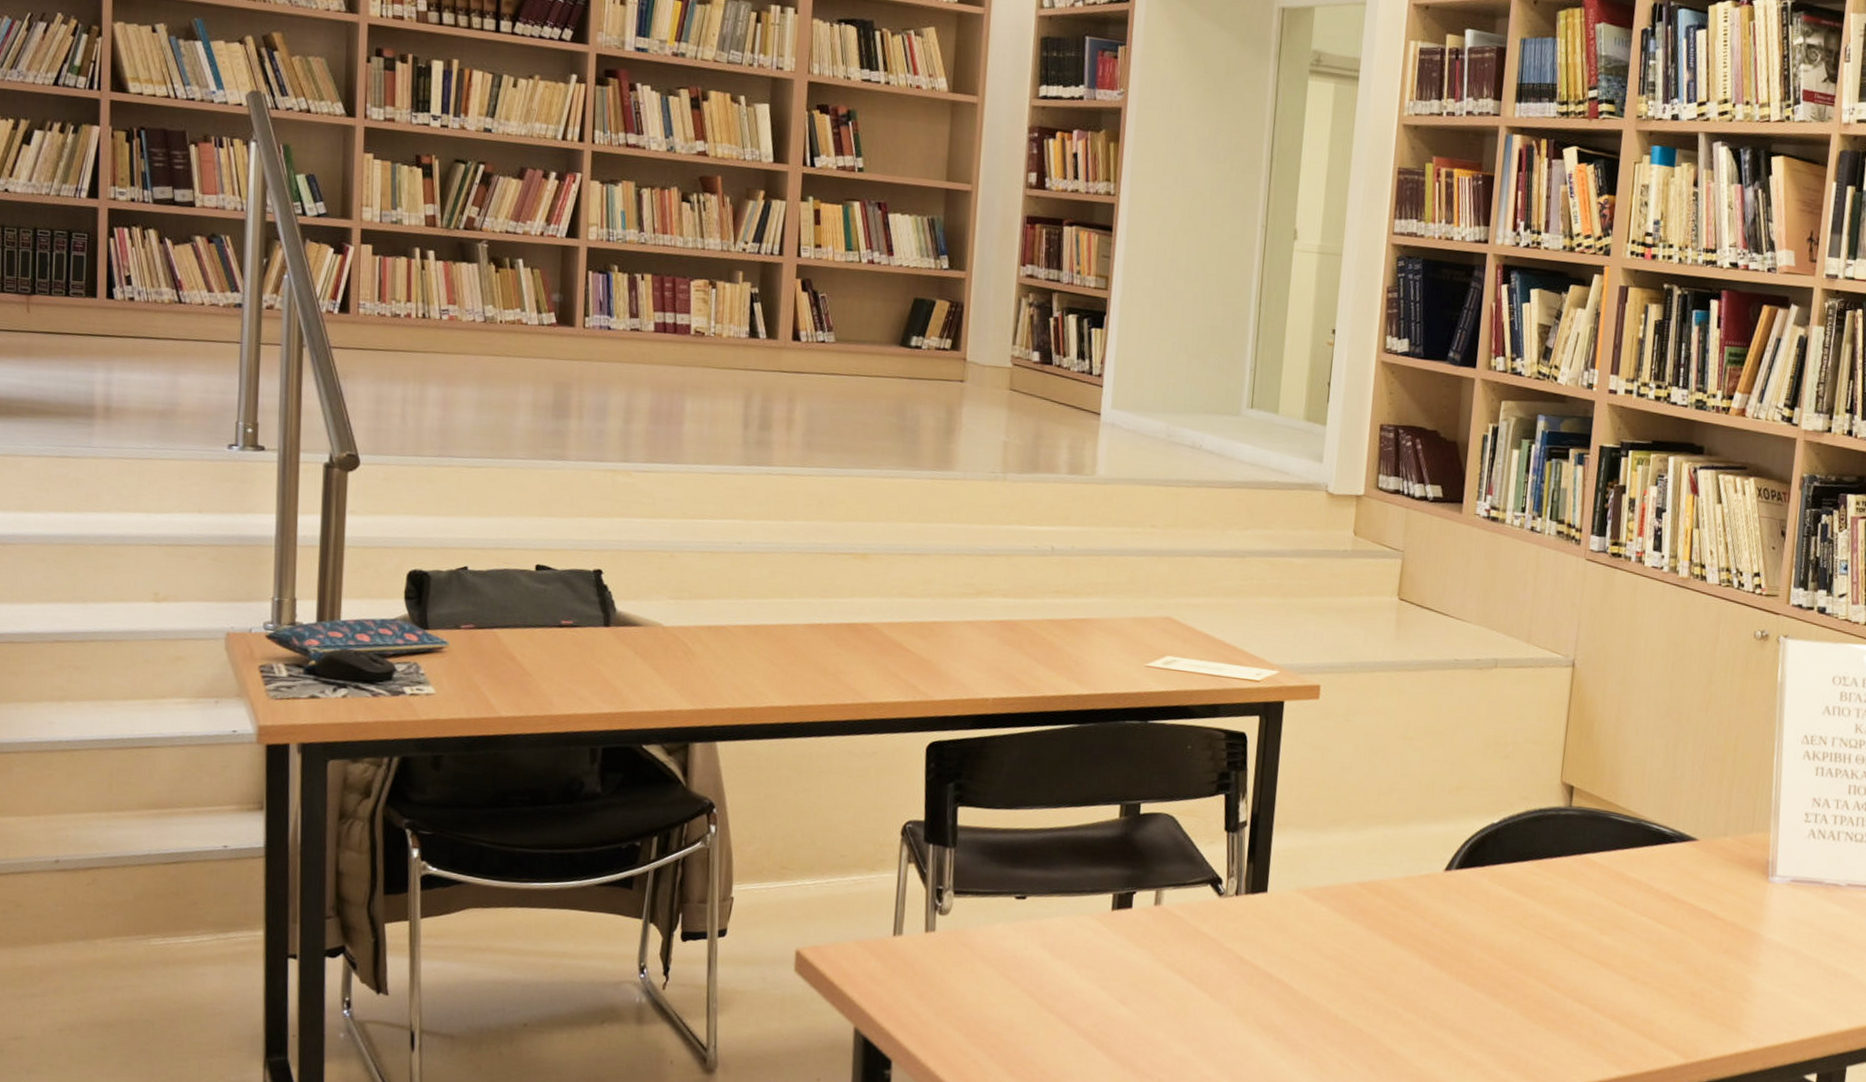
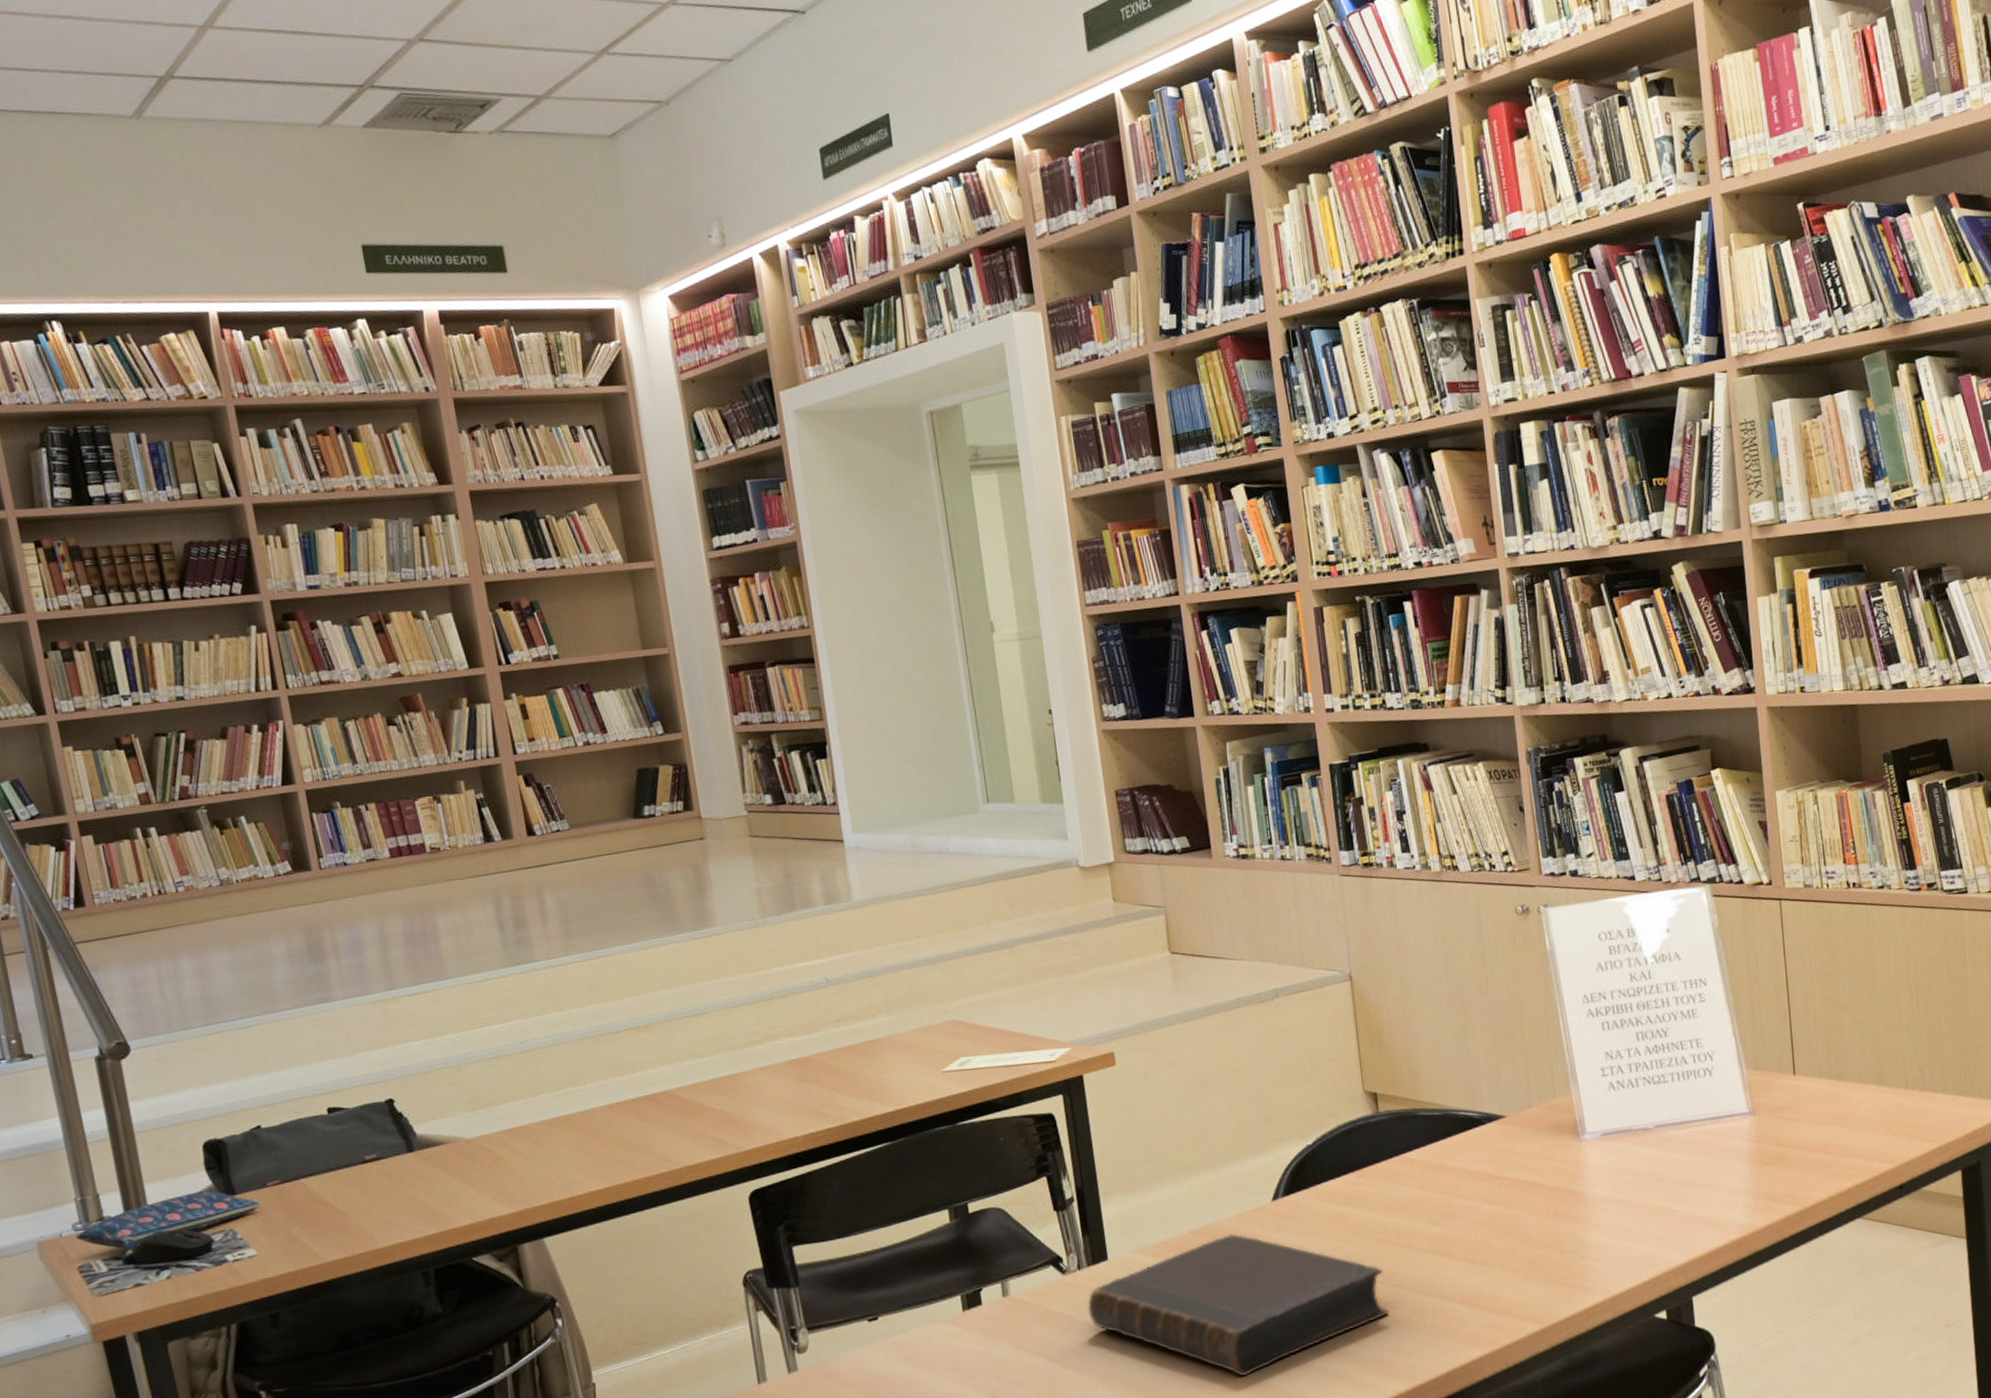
book: none [1236,894,1540,1042] -> present [1087,1233,1389,1377]

